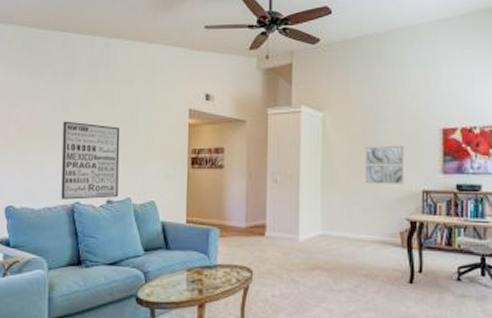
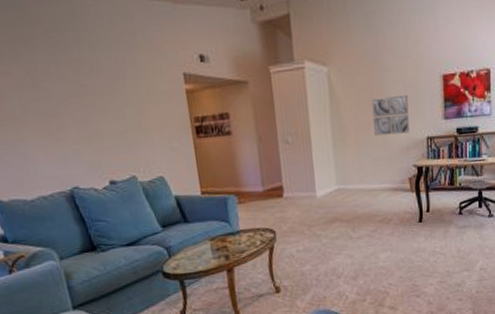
wall art: present [61,121,120,200] -> none [35,97,122,186]

